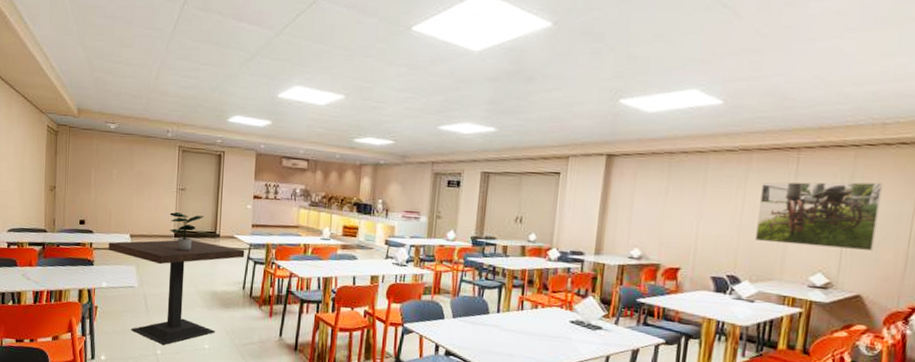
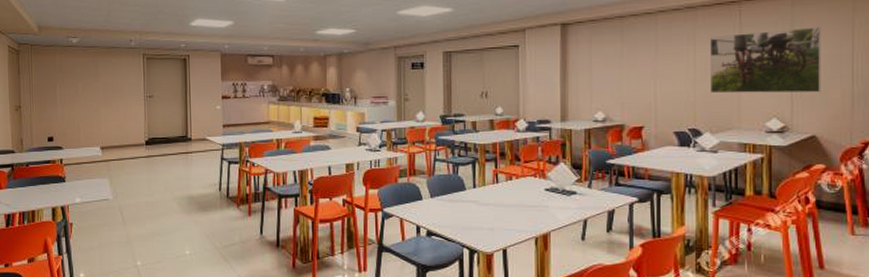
dining table: present [108,240,245,346] -> none [79,146,218,256]
potted plant: present [169,211,204,251] -> none [139,119,174,158]

